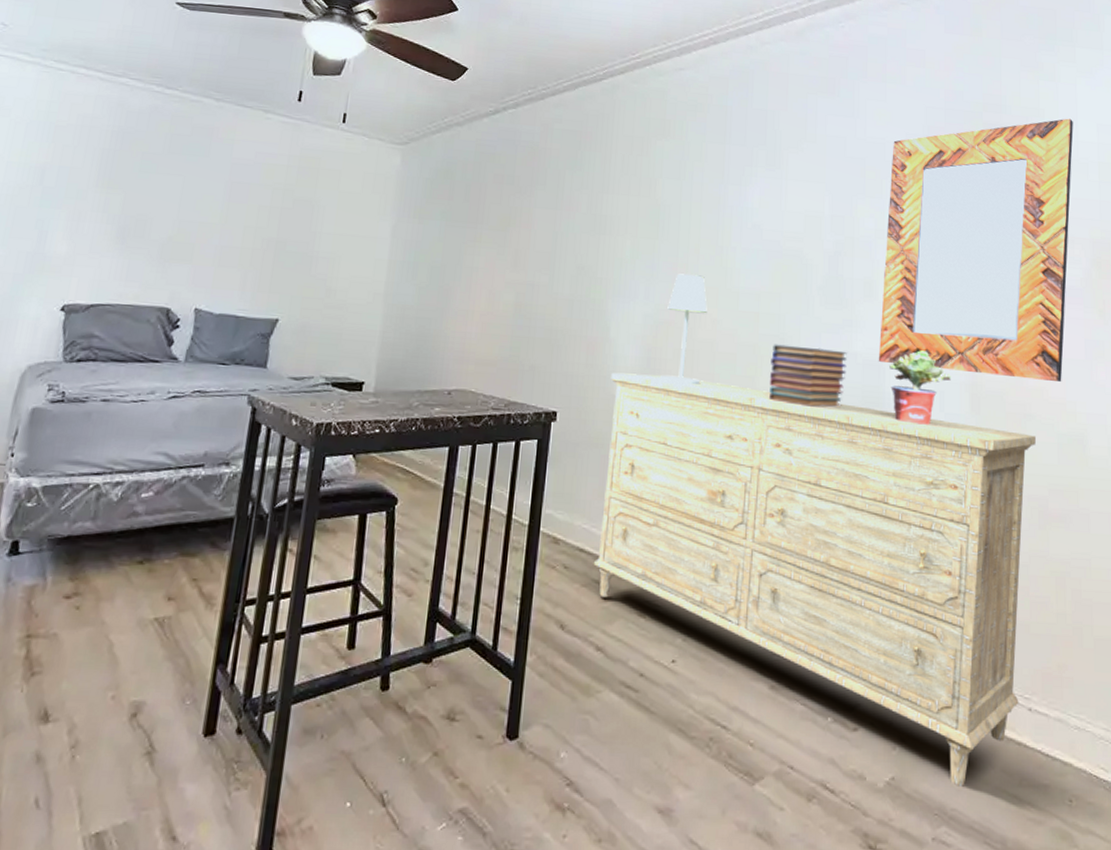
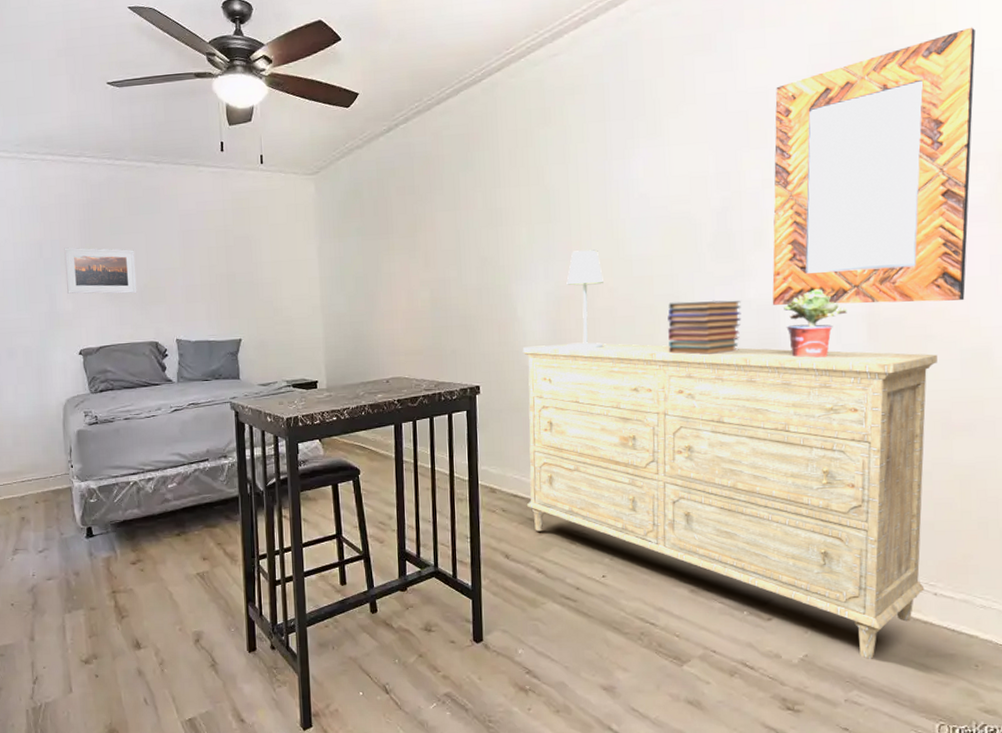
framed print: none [64,178,166,247] -> present [64,247,137,294]

